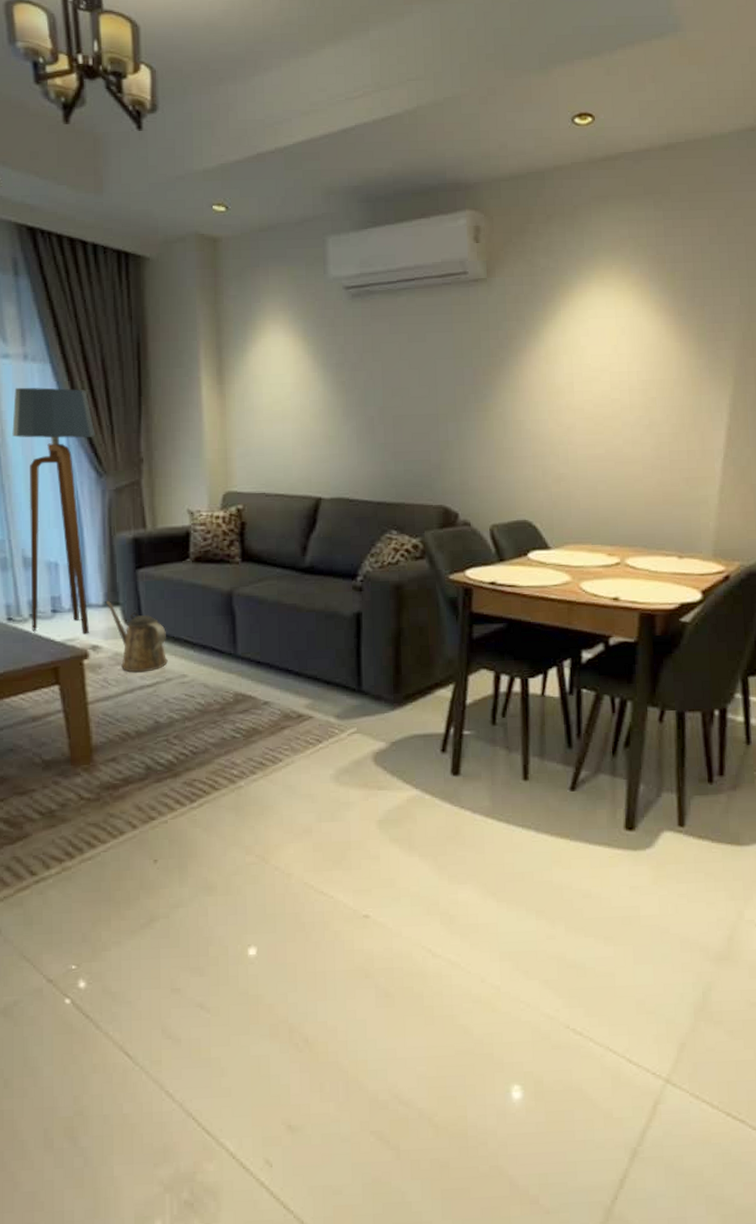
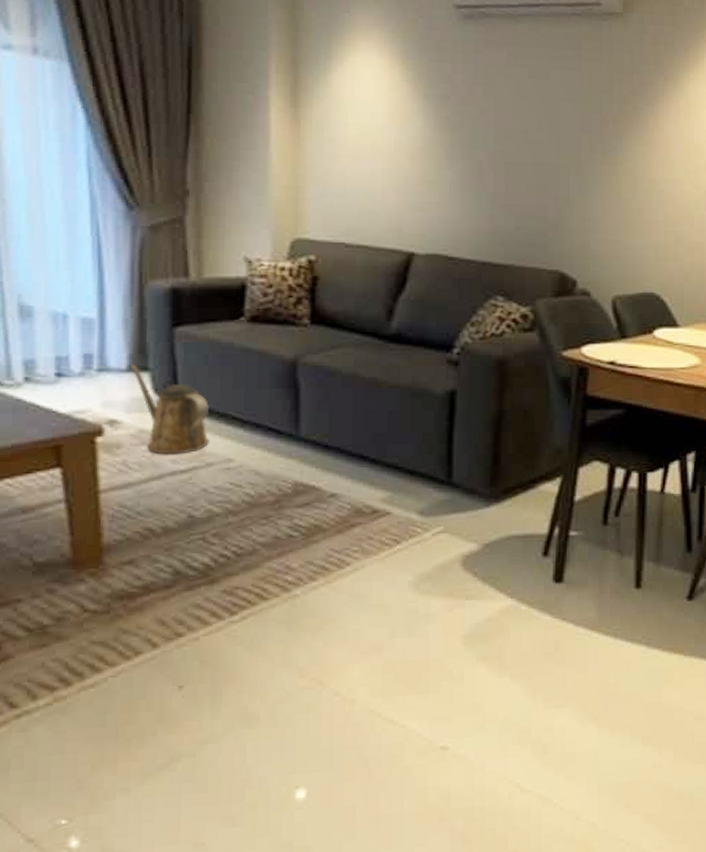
floor lamp: present [12,387,95,634] -> none [11,88,126,405]

